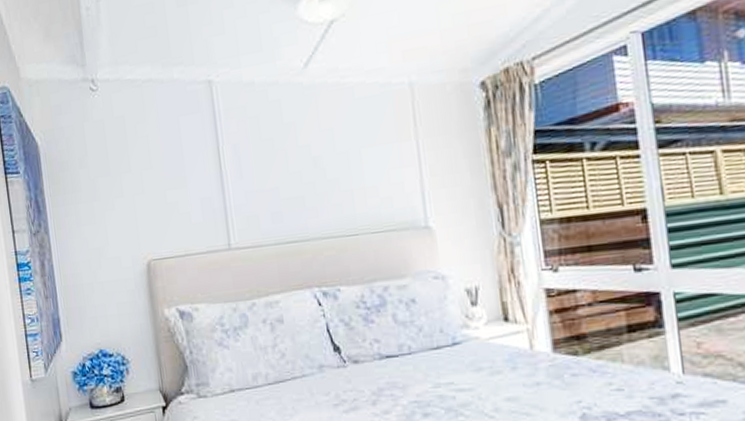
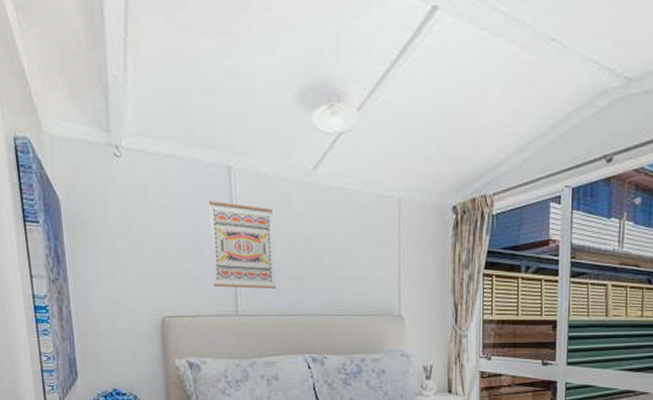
wall art: none [189,119,272,219] -> present [208,201,276,289]

